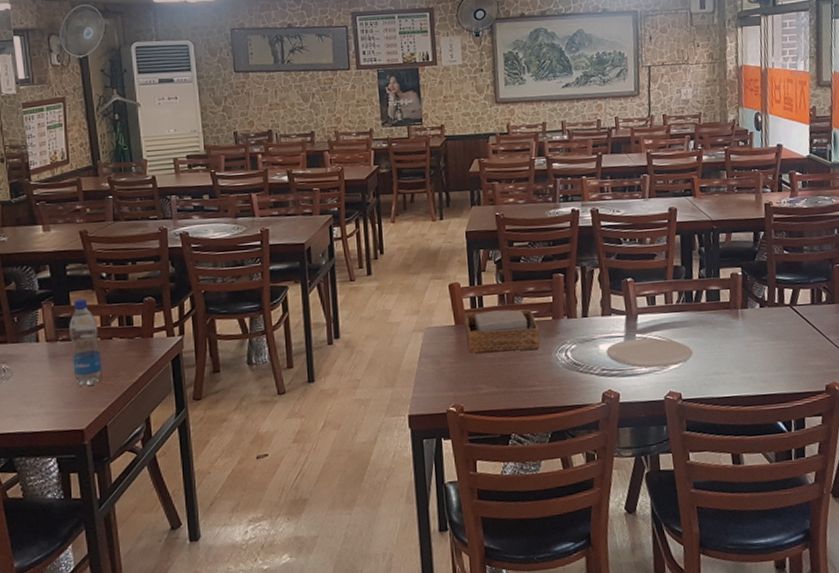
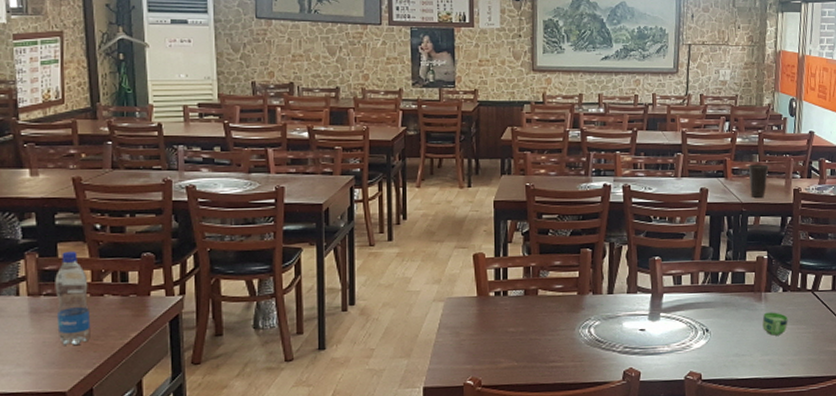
napkin holder: present [464,309,541,353] -> none [487,283,564,326]
plate: present [606,337,693,368] -> none [629,317,715,348]
cup: none [716,180,739,214] -> present [748,164,770,198]
cup: none [740,328,768,353] -> present [762,312,788,336]

